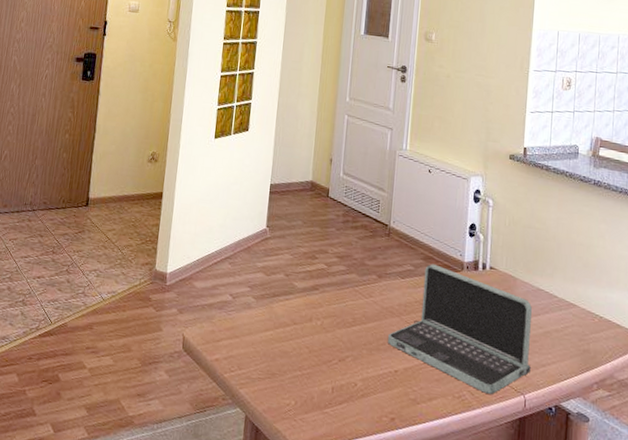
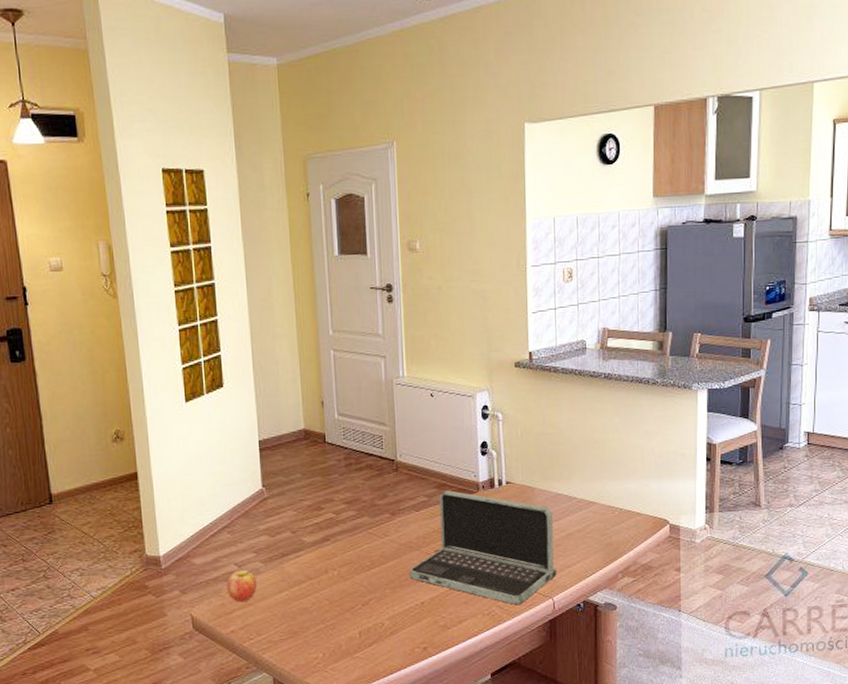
fruit: none [219,301,247,333] -> present [226,570,258,603]

